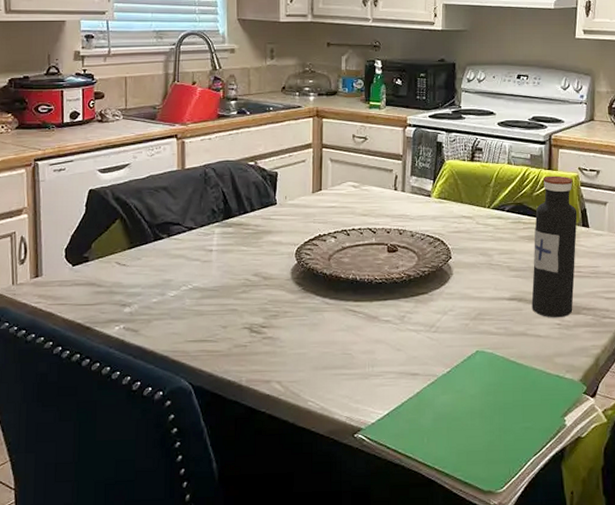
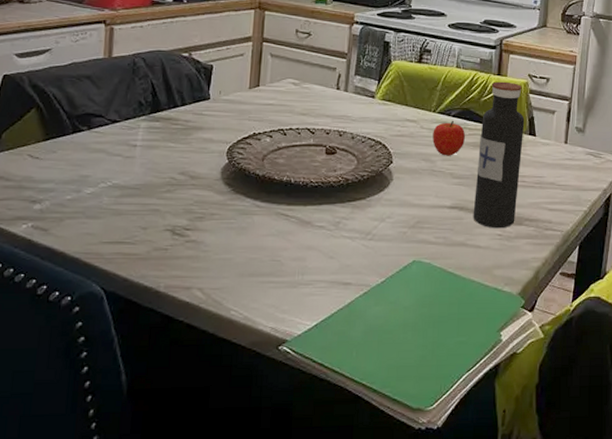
fruit: none [488,215,520,250] -> present [432,120,465,156]

